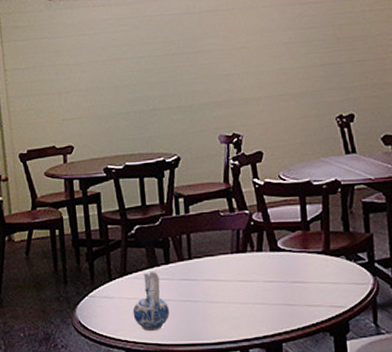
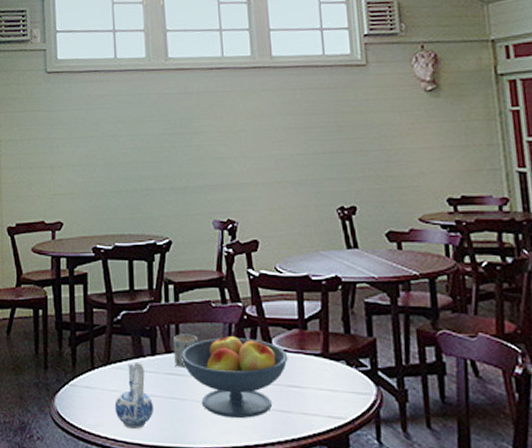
mug: none [185,242,208,273] -> present [173,334,198,367]
fruit bowl: none [193,239,293,314] -> present [181,333,288,418]

